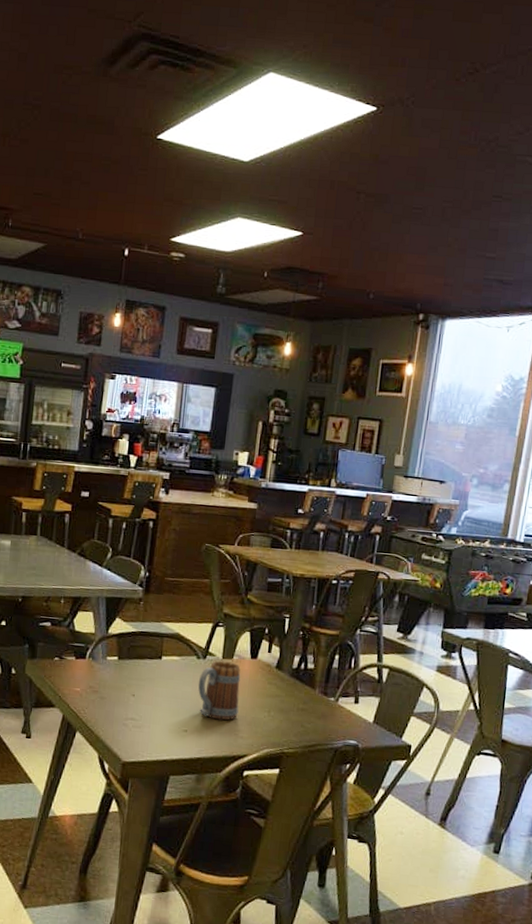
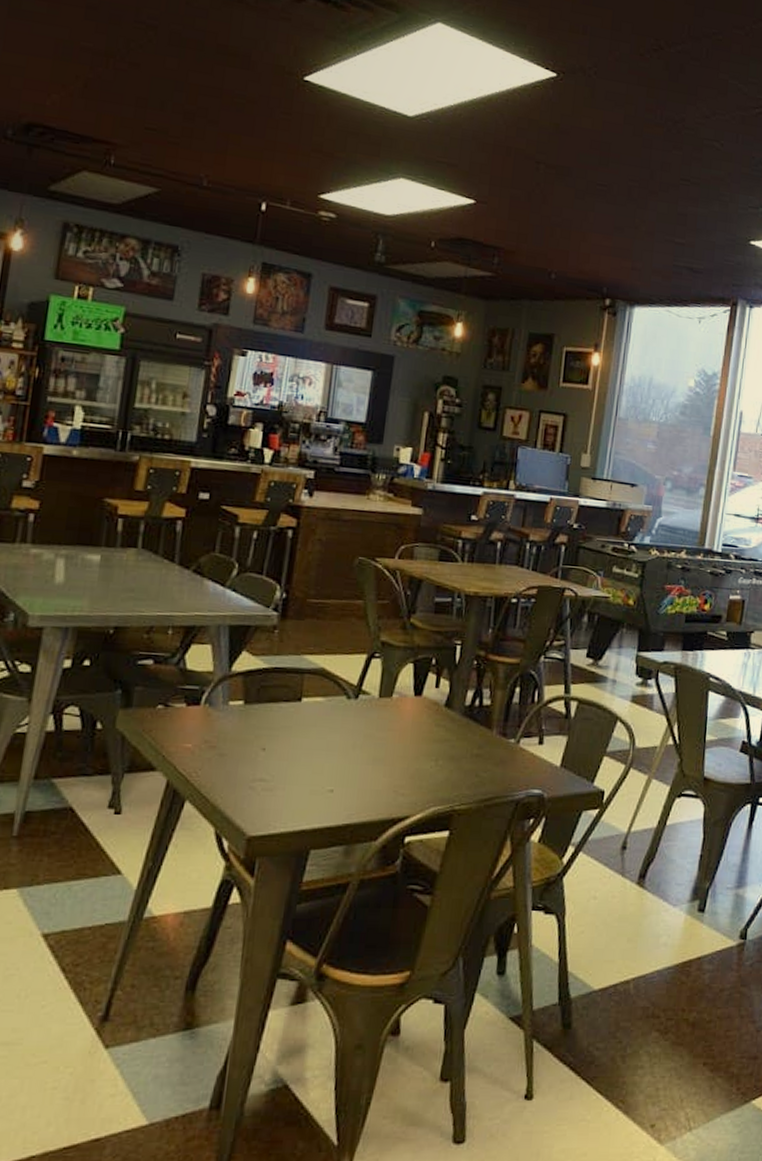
mug: present [198,660,241,721] -> none [348,700,402,775]

